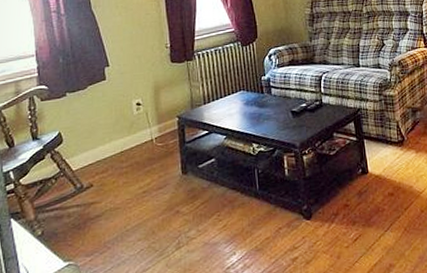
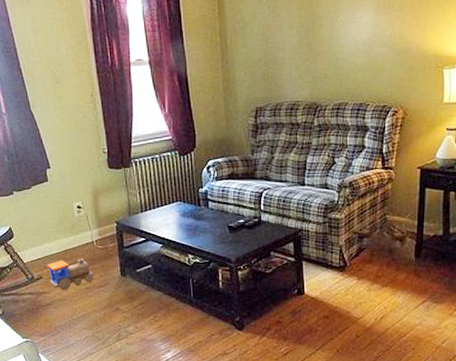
toy train: none [99,159,153,198] -> present [47,258,95,290]

